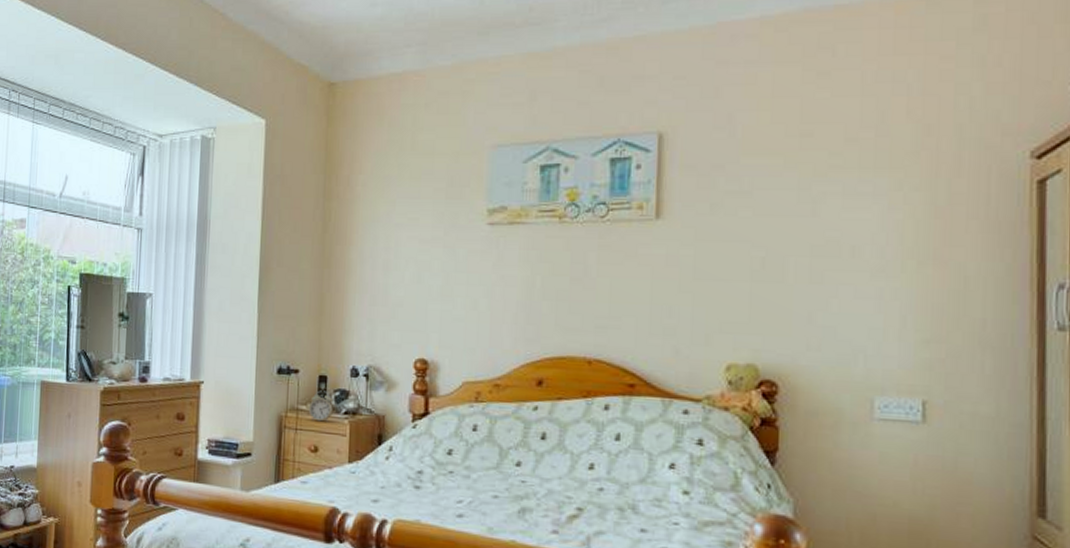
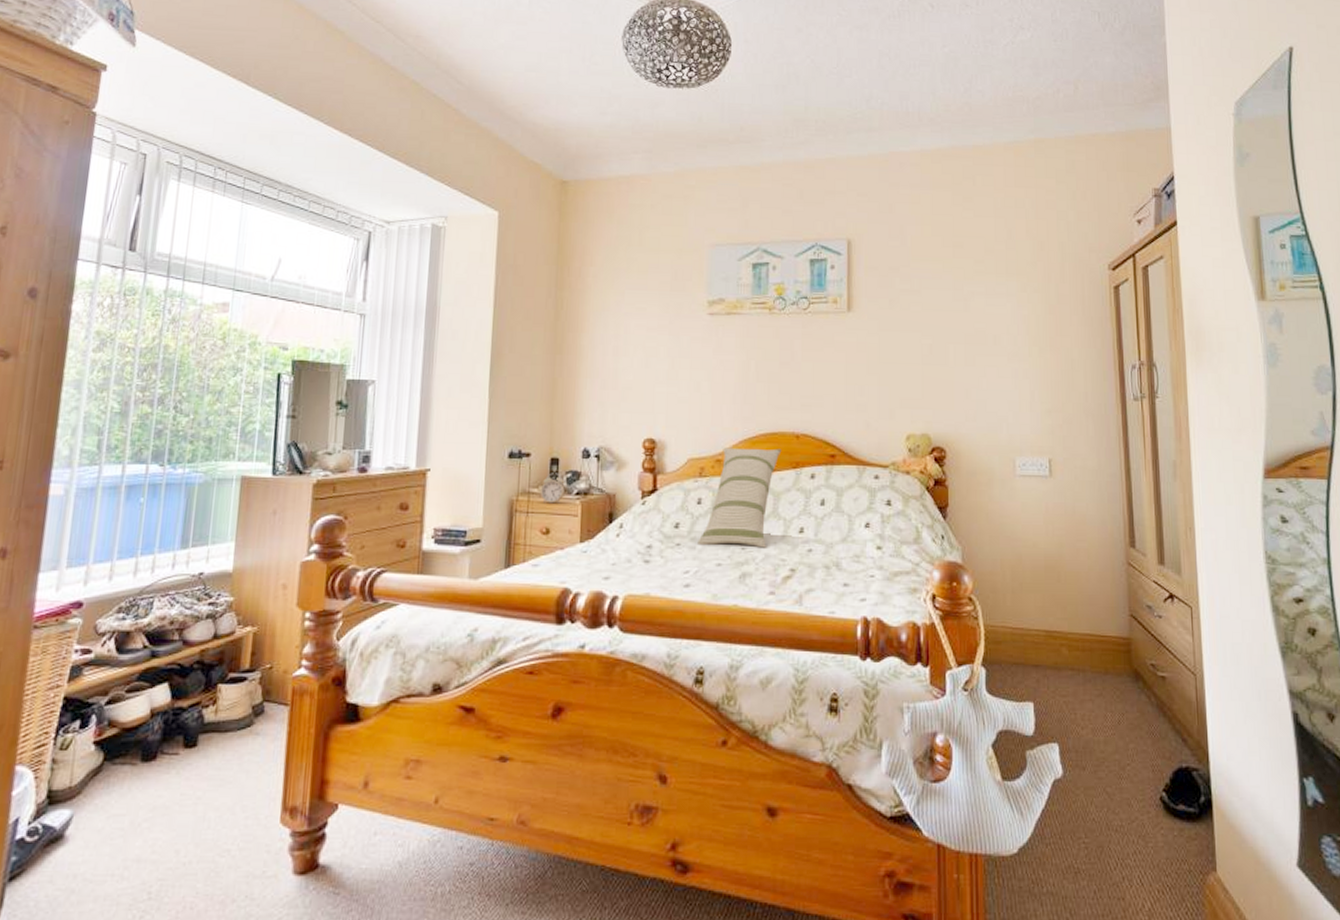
pillow: none [472,371,571,483] -> present [697,447,782,548]

